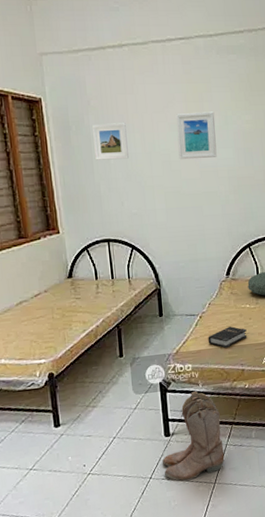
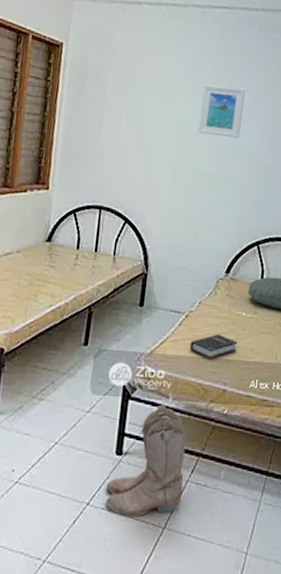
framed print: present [92,123,129,160] -> none [106,80,147,123]

